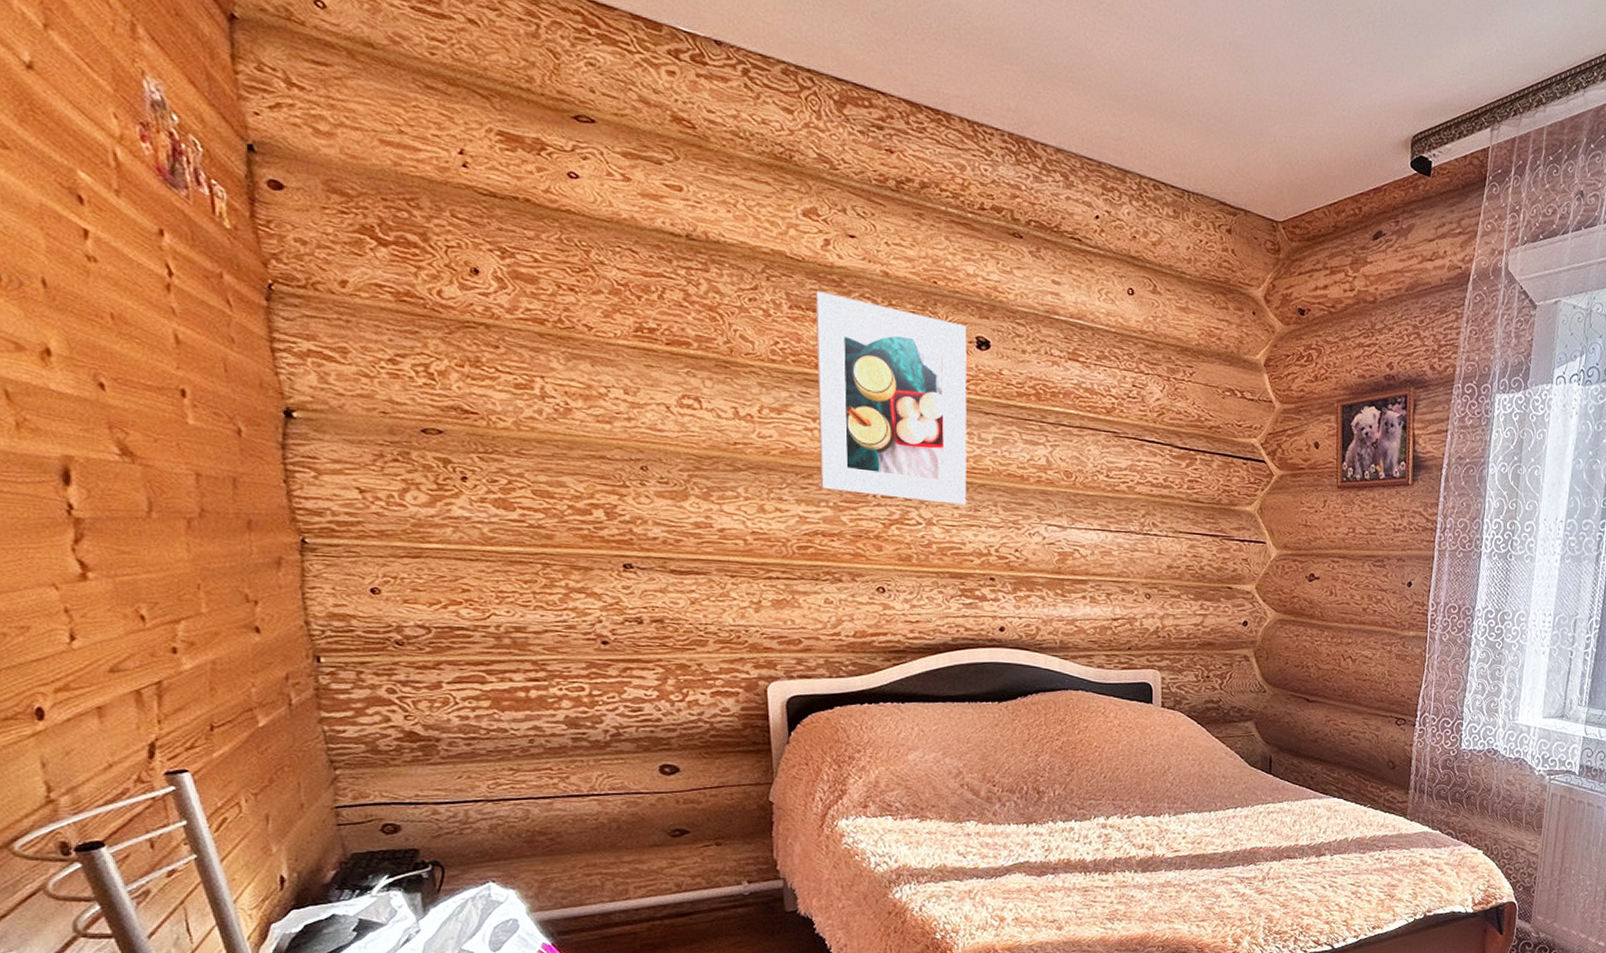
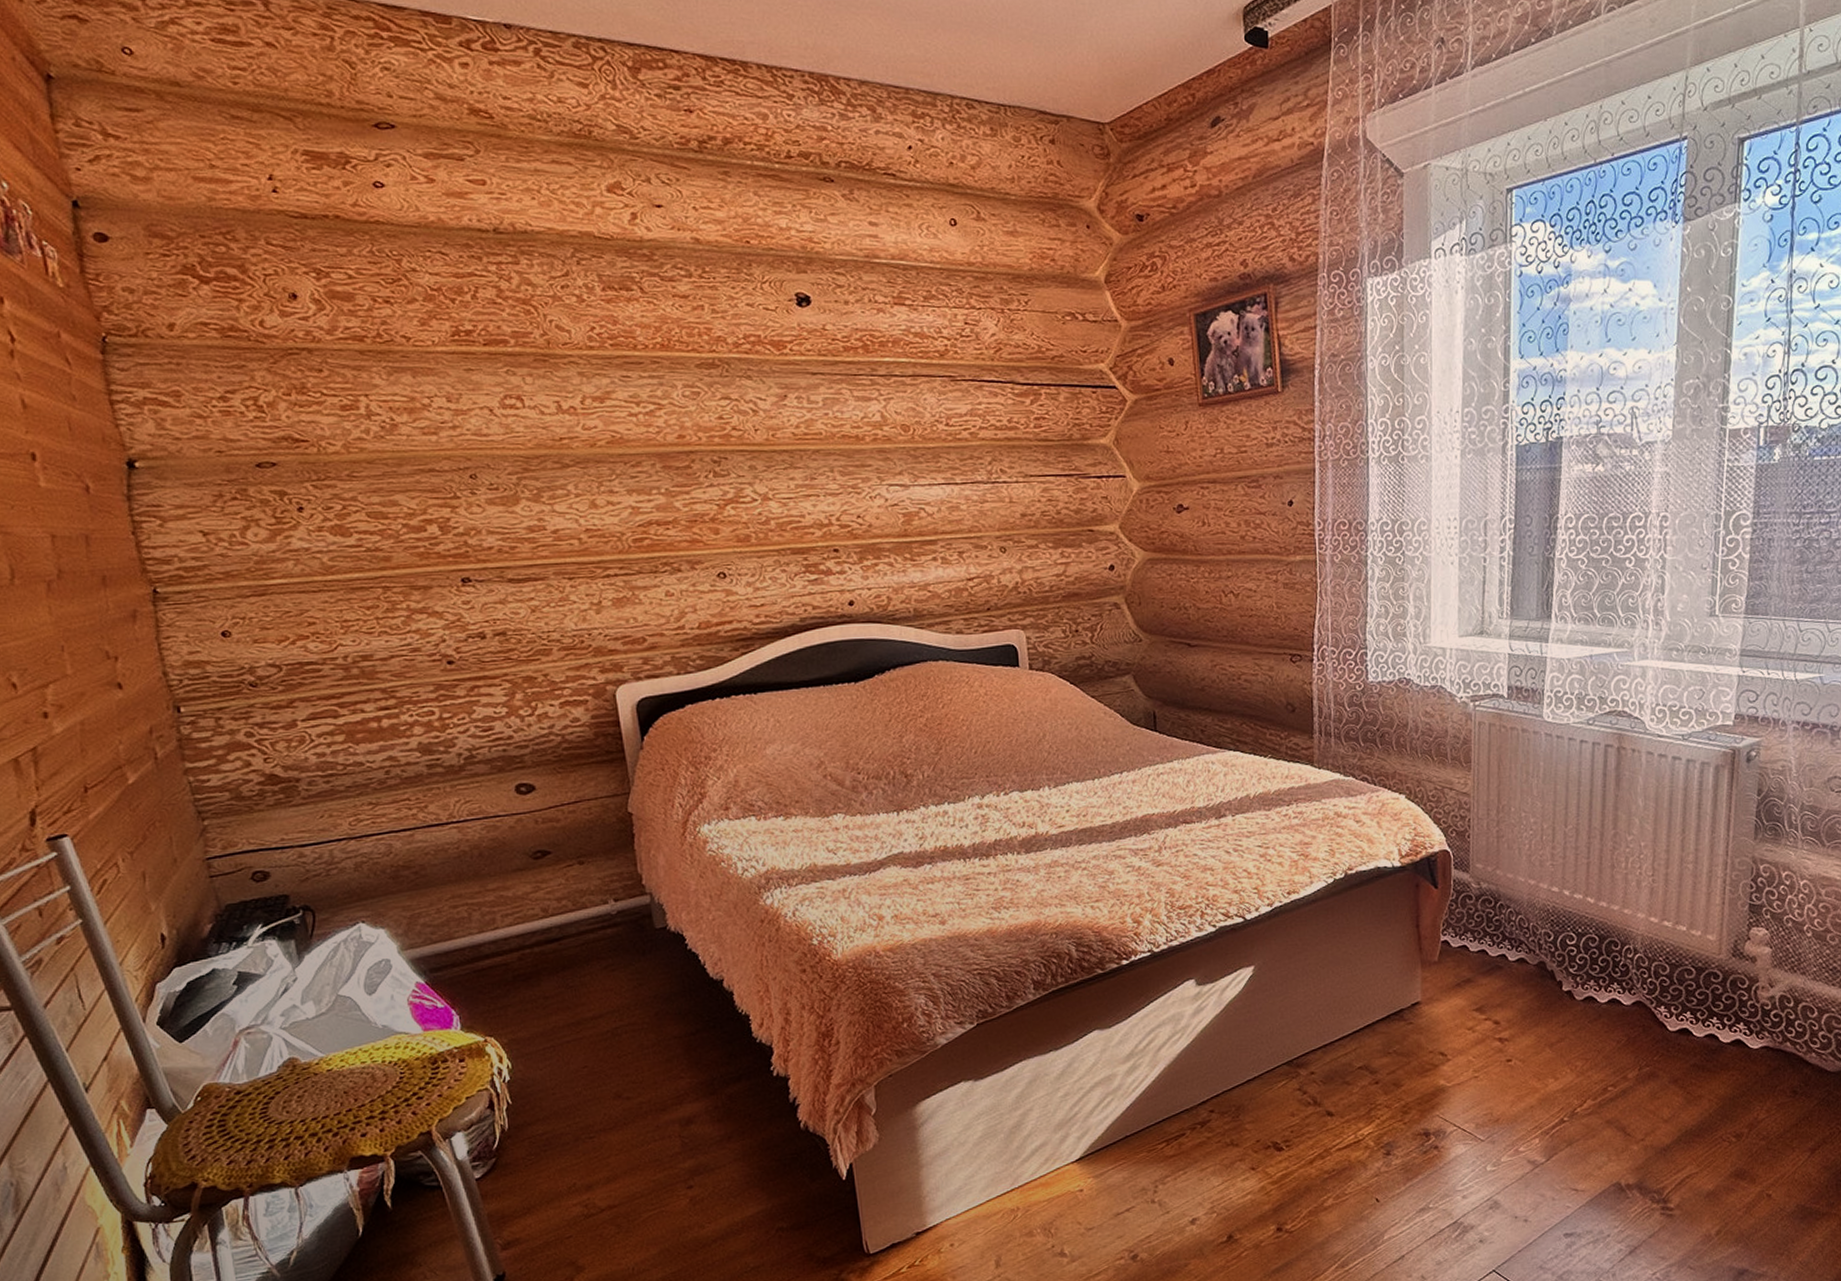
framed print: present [815,291,967,505] -> none [627,268,802,476]

